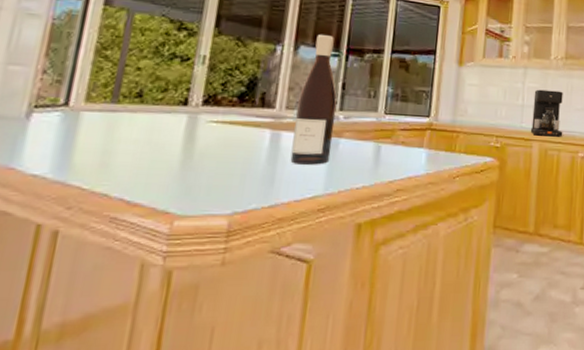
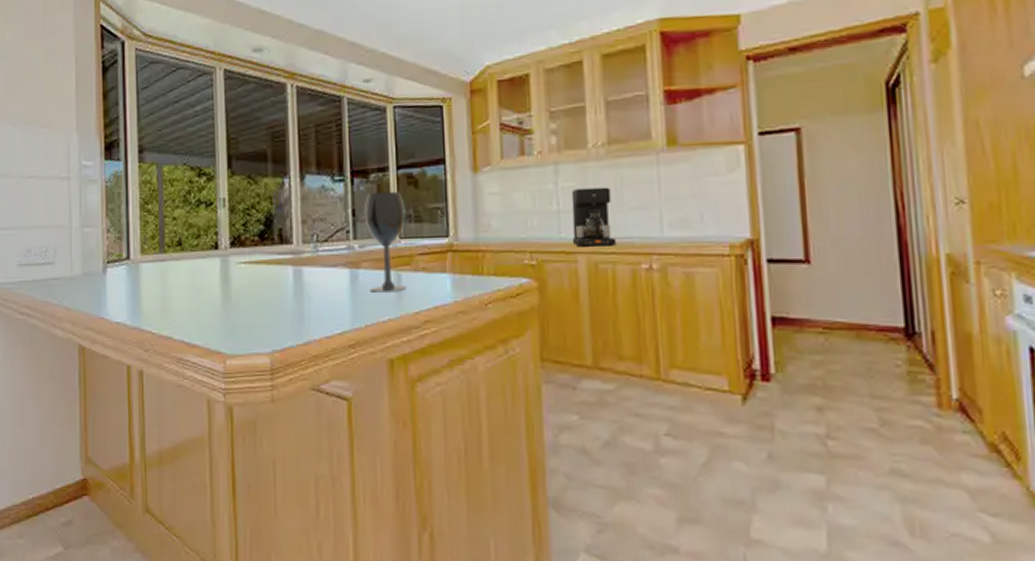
bottle: present [290,34,337,166] -> none [312,159,352,301]
wine glass: none [348,70,394,162] -> present [364,191,406,293]

